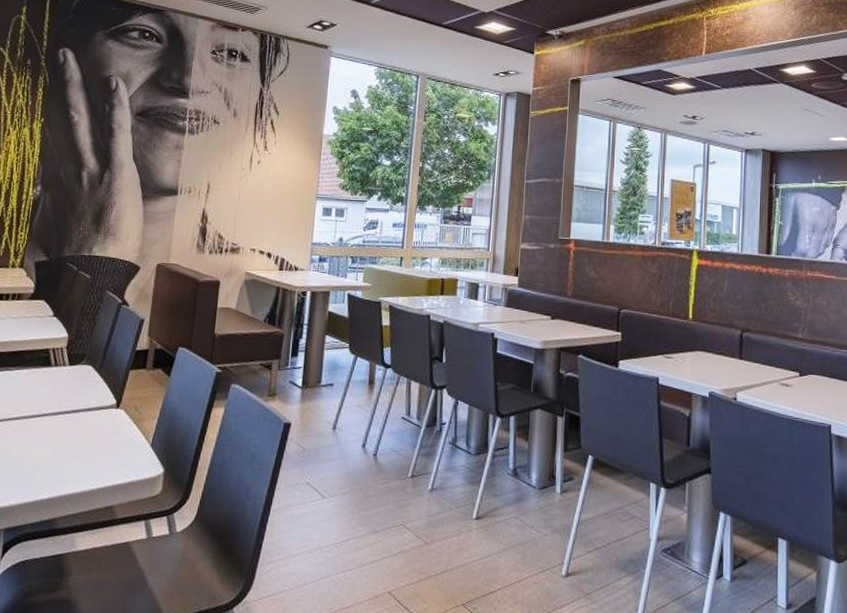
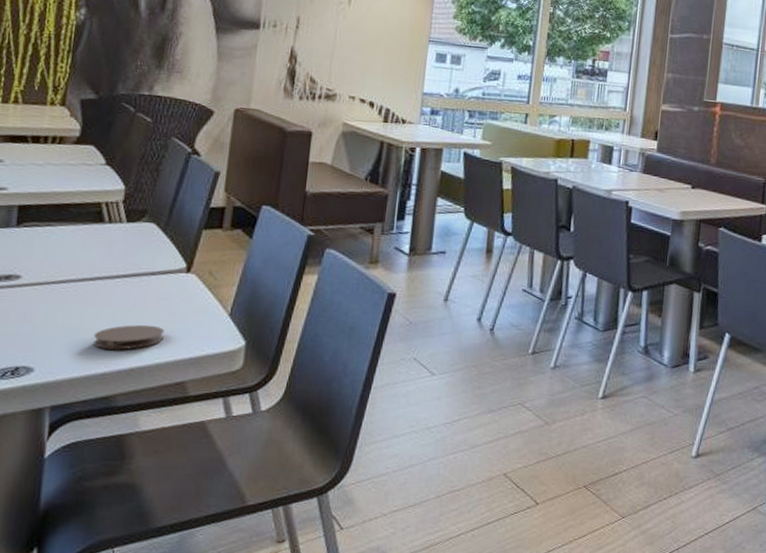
coaster: none [40,455,98,478] -> present [93,324,164,350]

